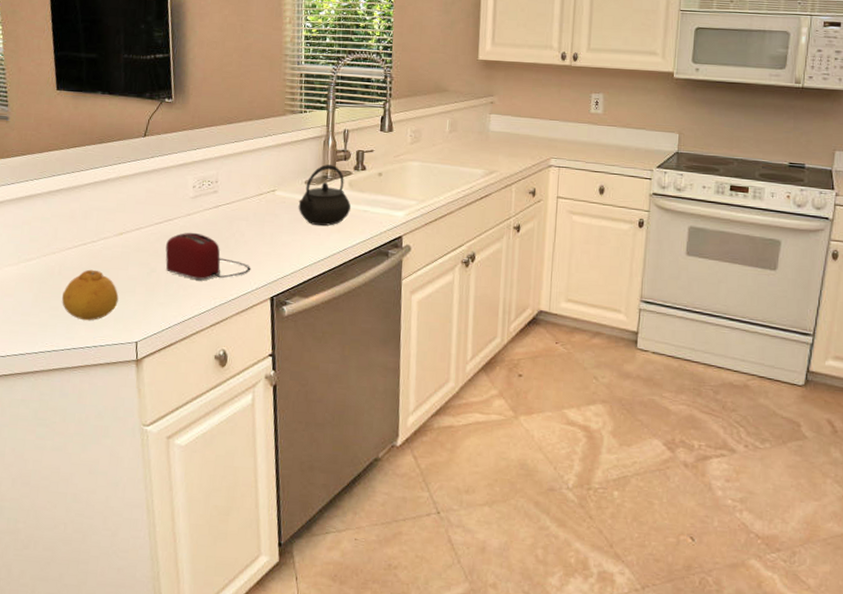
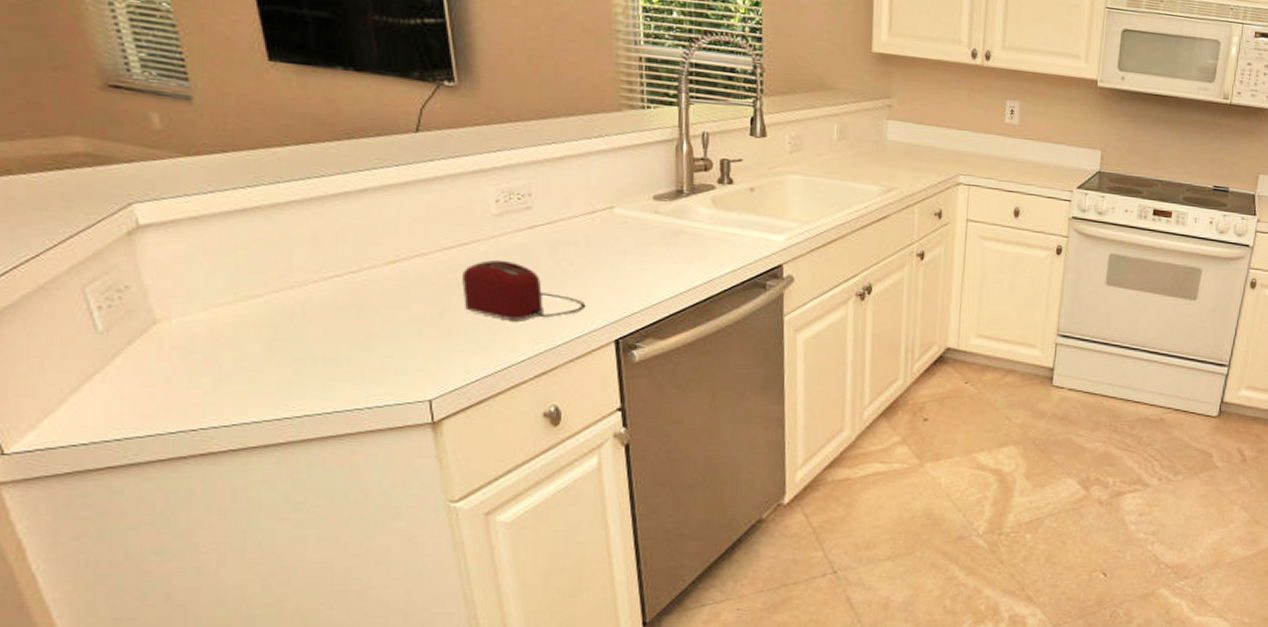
fruit: present [62,269,119,321] -> none [311,309,398,376]
kettle: present [298,164,351,226] -> none [645,176,715,253]

